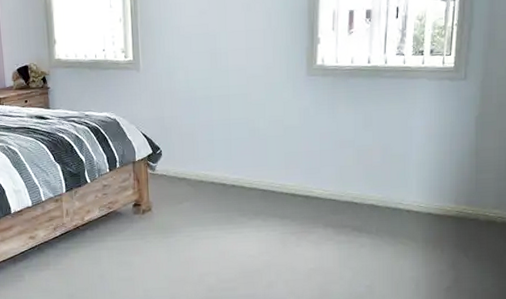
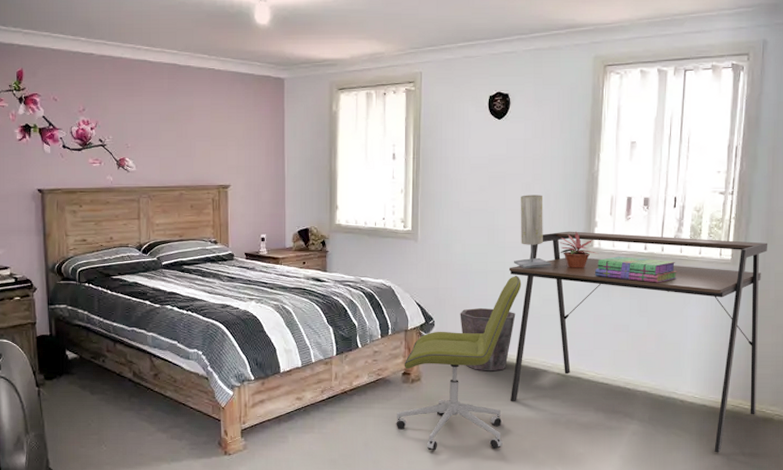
office chair: none [130,99,247,278] -> present [396,276,522,451]
waste bin: none [186,134,242,197] -> present [460,308,516,372]
desk: none [233,47,491,258] -> present [508,231,768,453]
table lamp: none [237,14,276,92] -> present [513,195,552,269]
potted plant: none [281,49,322,88] -> present [557,231,599,268]
stack of books: none [319,71,401,97] -> present [595,256,677,283]

